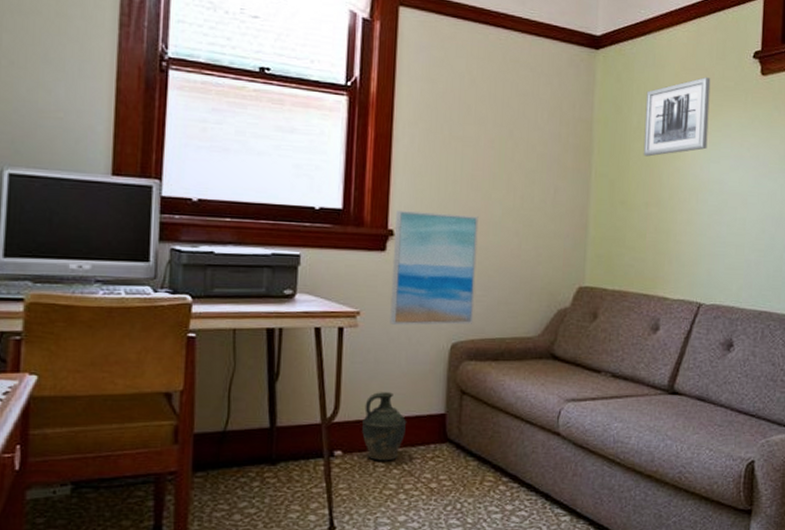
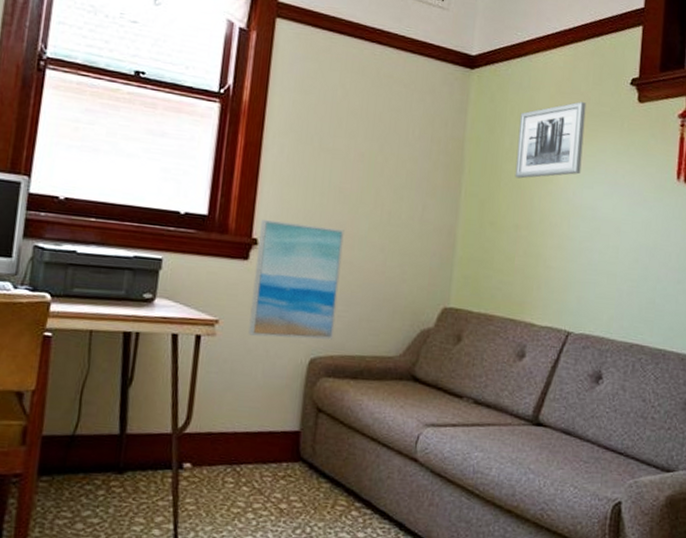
ceramic jug: present [362,392,407,461] -> none [213,404,260,477]

